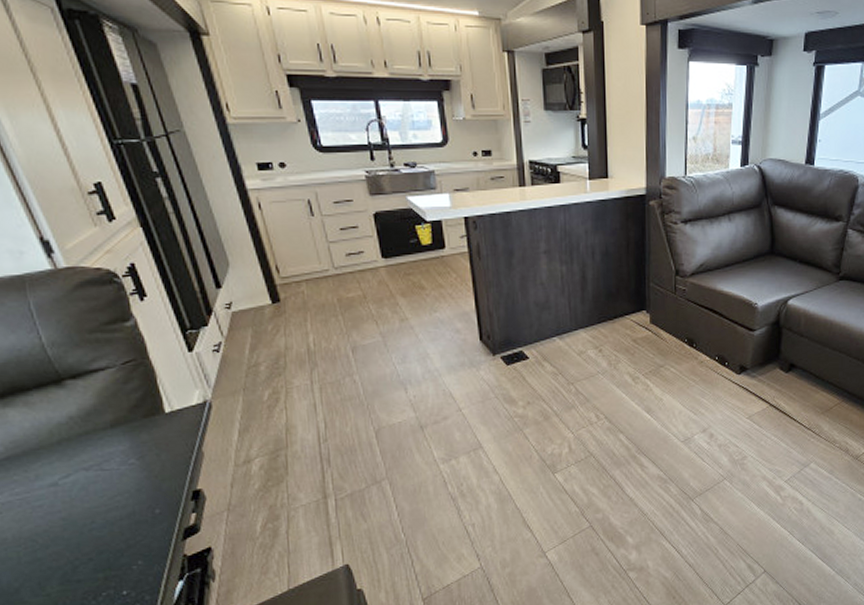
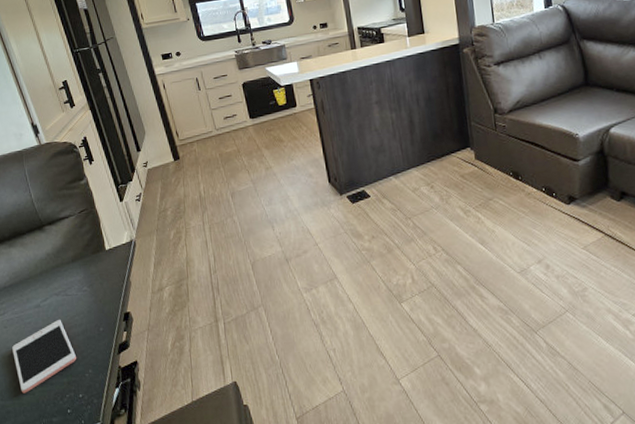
cell phone: none [11,501,118,595] -> present [12,320,76,393]

